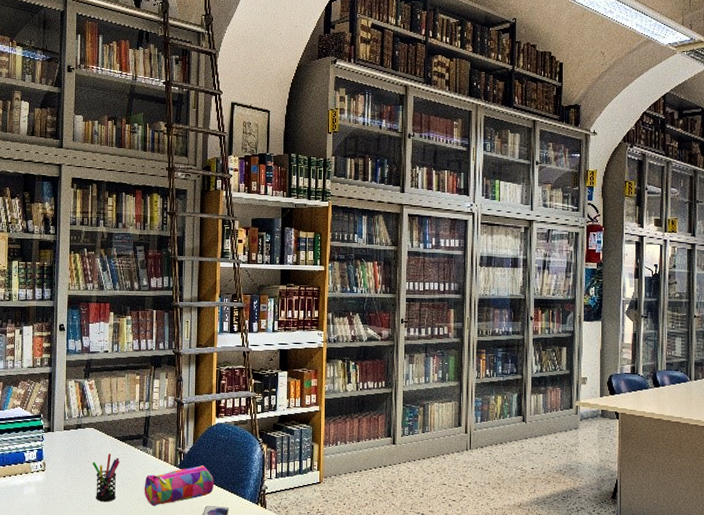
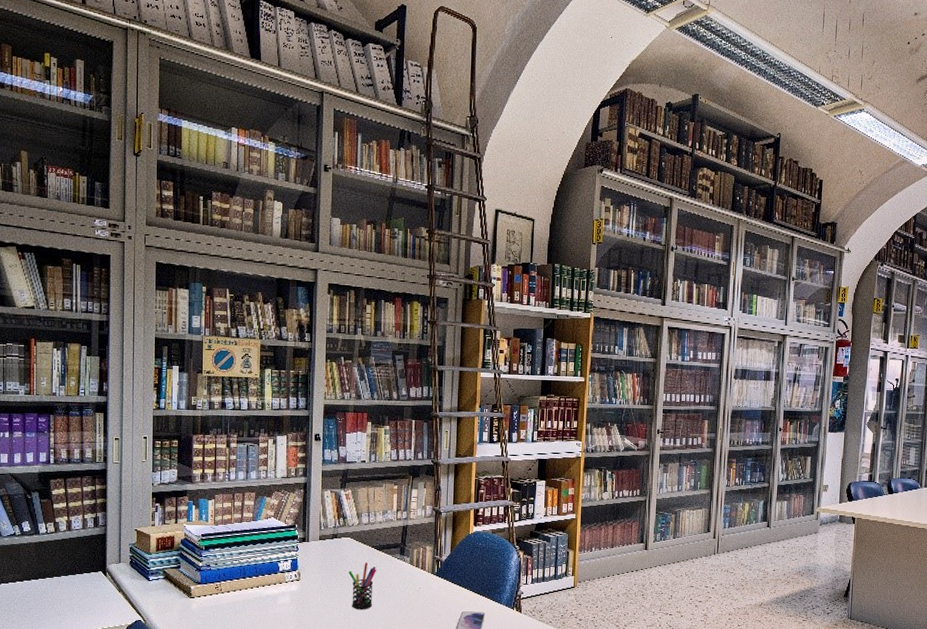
pencil case: present [144,465,215,506] -> none [401,572,471,612]

